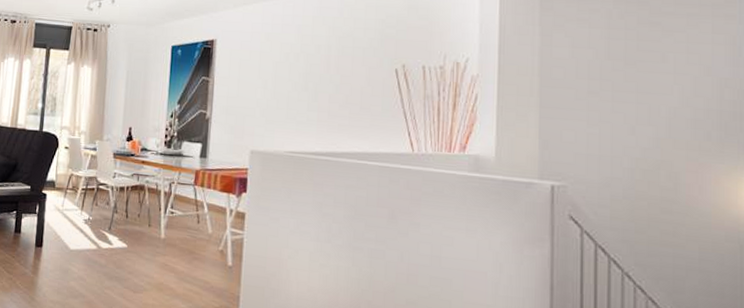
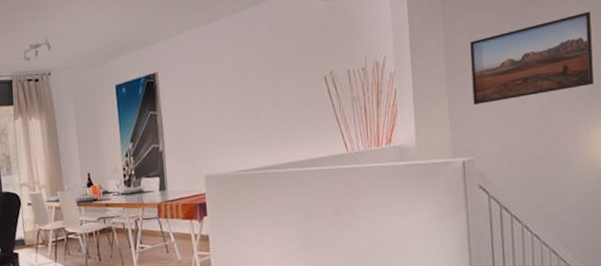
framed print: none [570,43,728,126] -> present [470,11,594,105]

